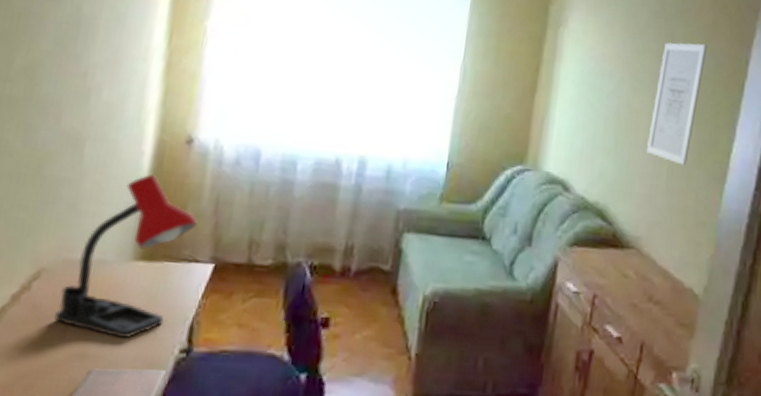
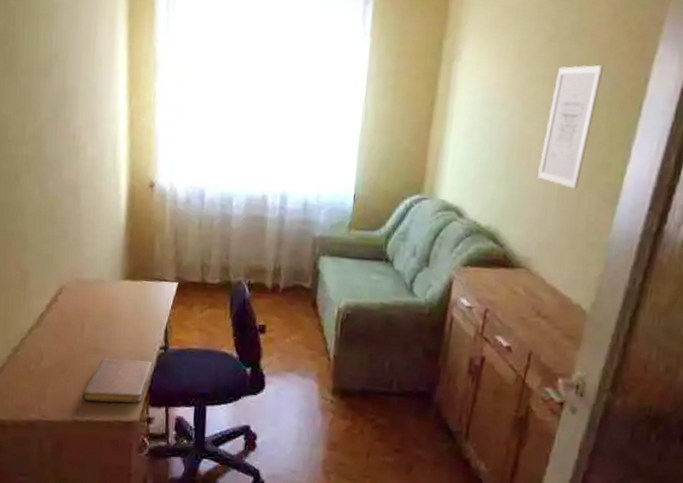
desk lamp: present [53,175,197,339] -> none [74,213,163,338]

